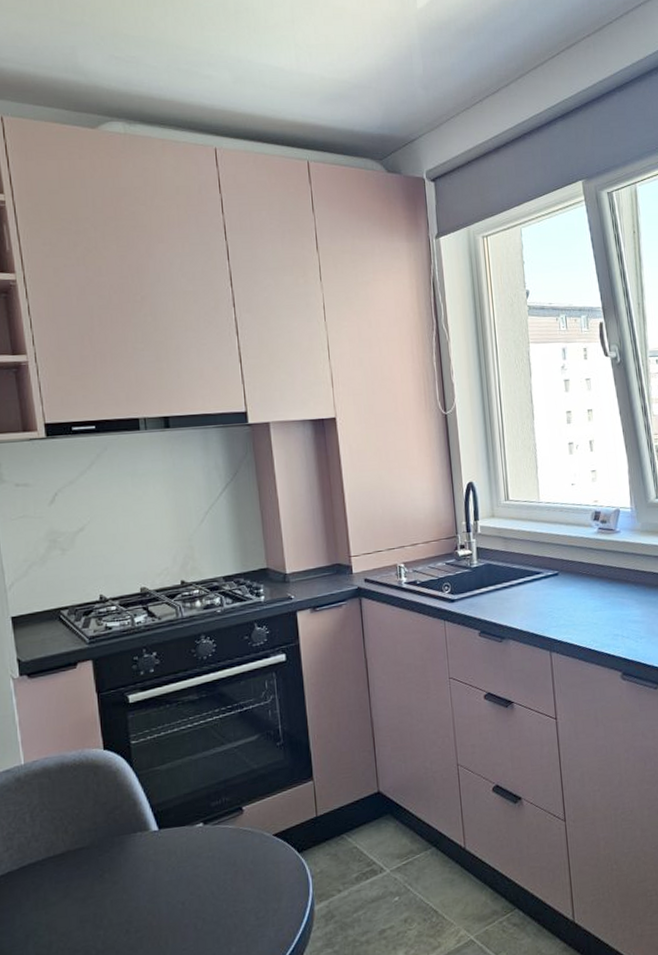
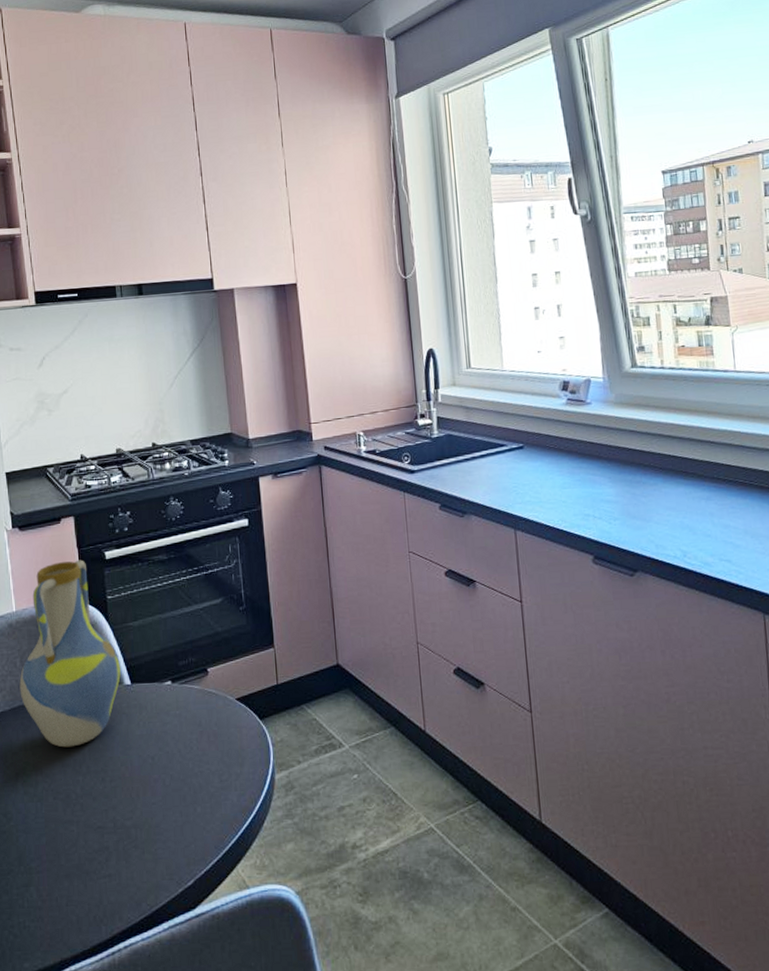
vase: none [29,705,147,903] -> present [19,559,121,748]

